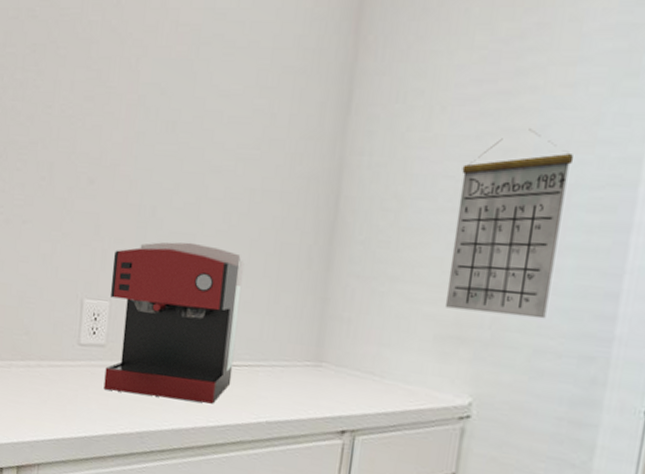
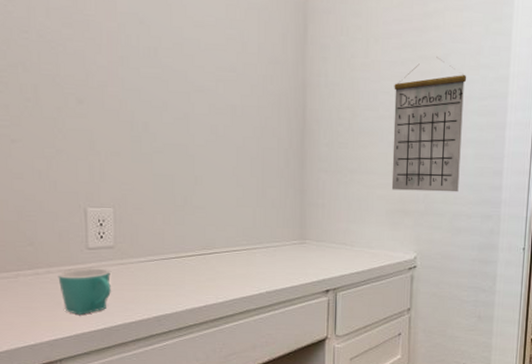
mug: none [47,366,98,418] -> present [58,268,111,315]
coffee maker: present [103,242,245,404] -> none [111,152,234,285]

